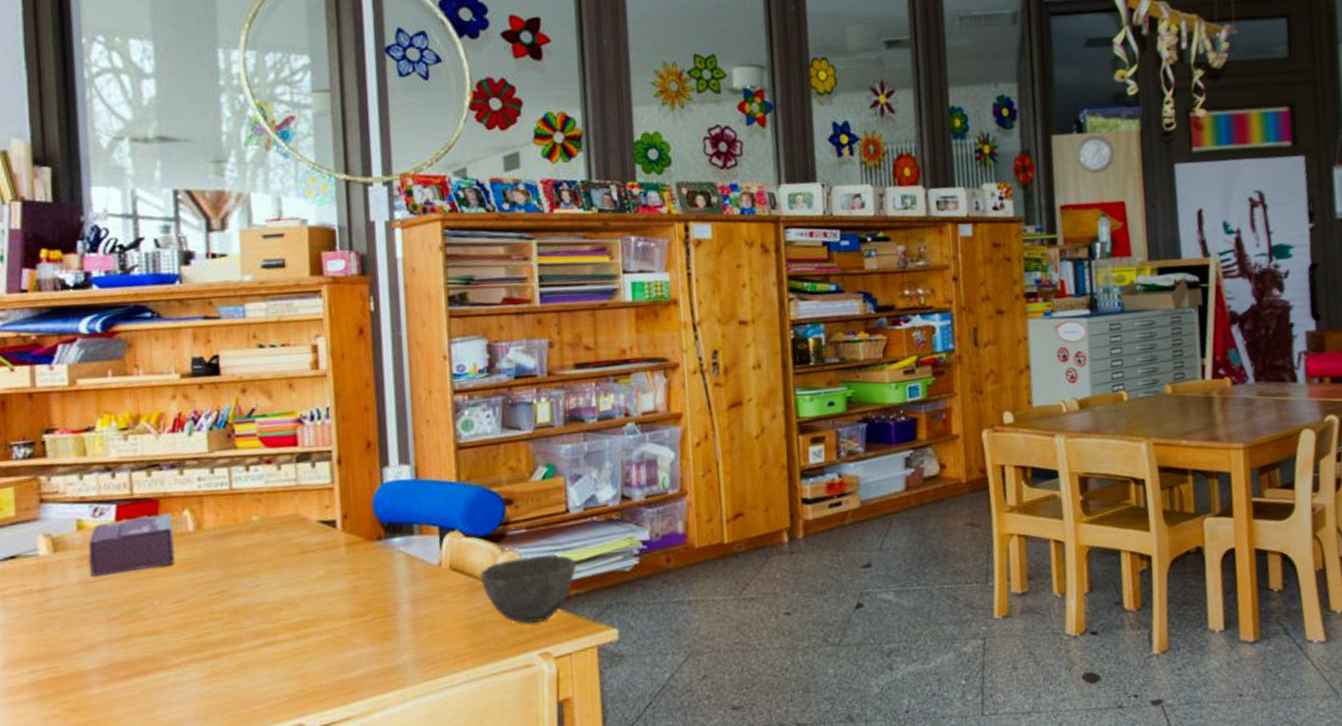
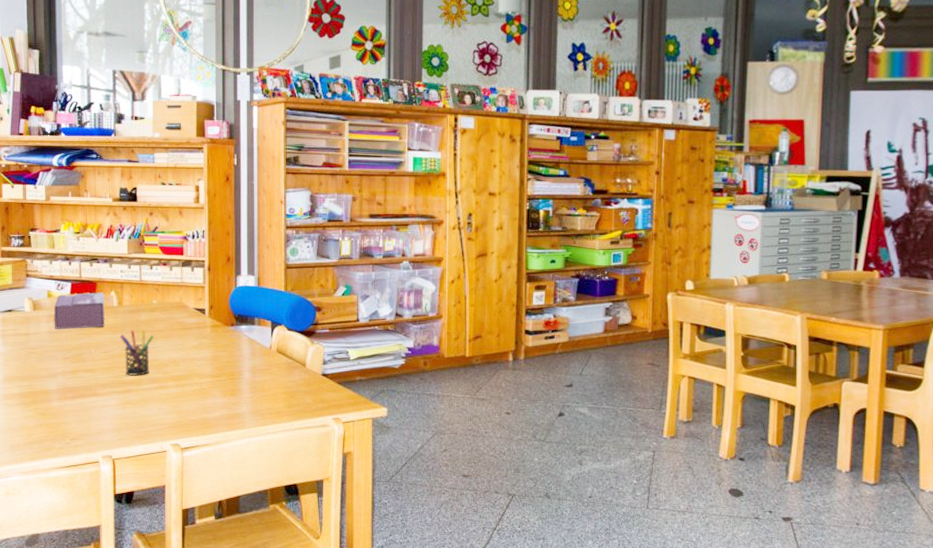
pen holder: none [200,561,256,633] -> present [120,329,154,376]
bowl: present [480,555,577,624] -> none [296,350,362,396]

